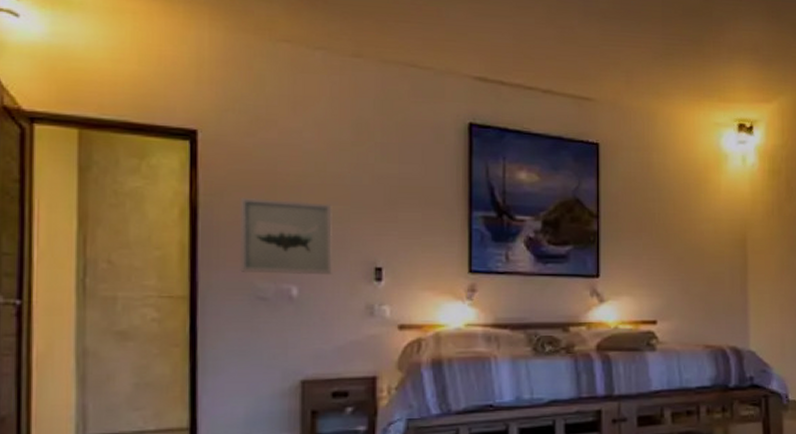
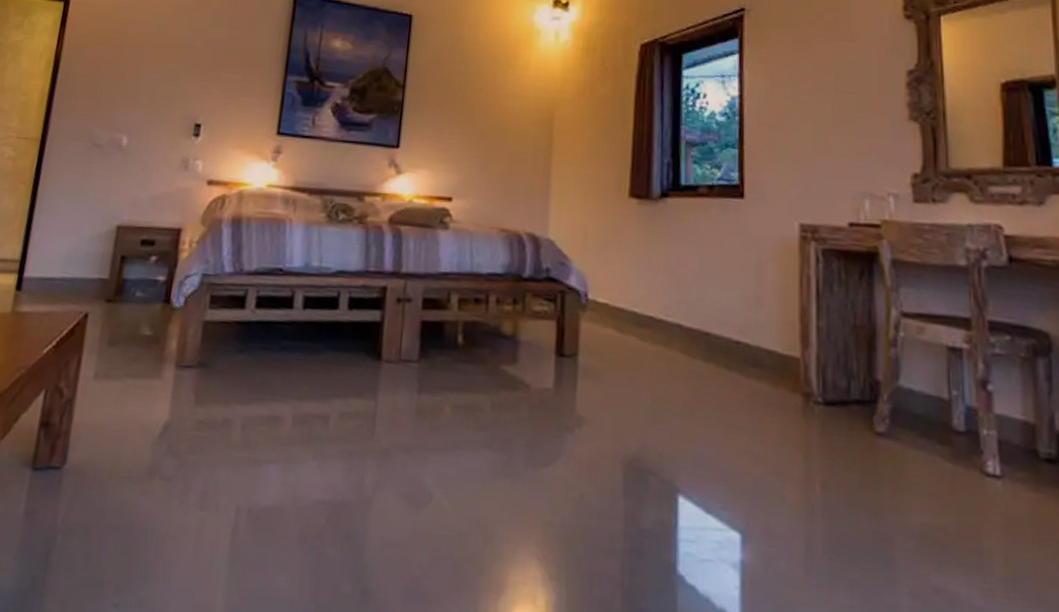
wall art: present [239,198,334,275] -> none [84,54,168,128]

